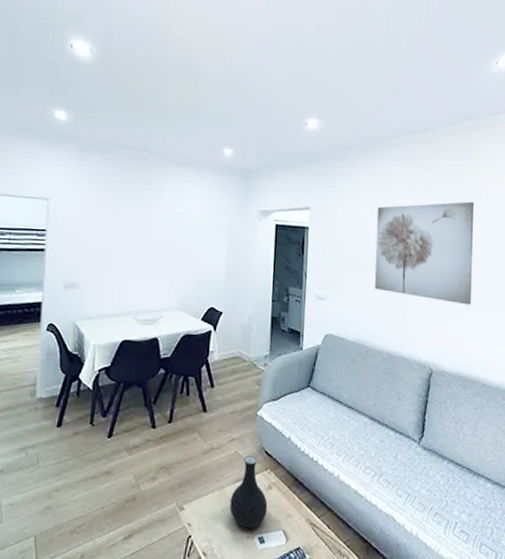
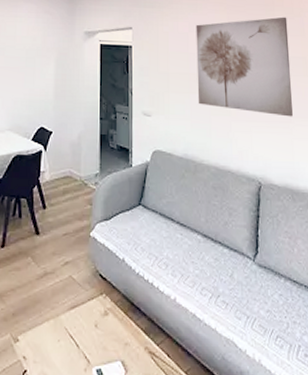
vase: present [229,455,268,529] -> none [65,279,105,360]

